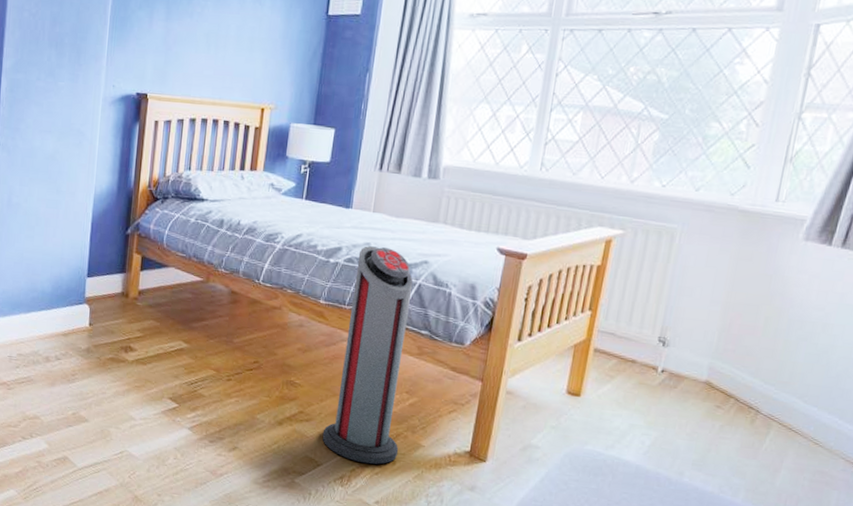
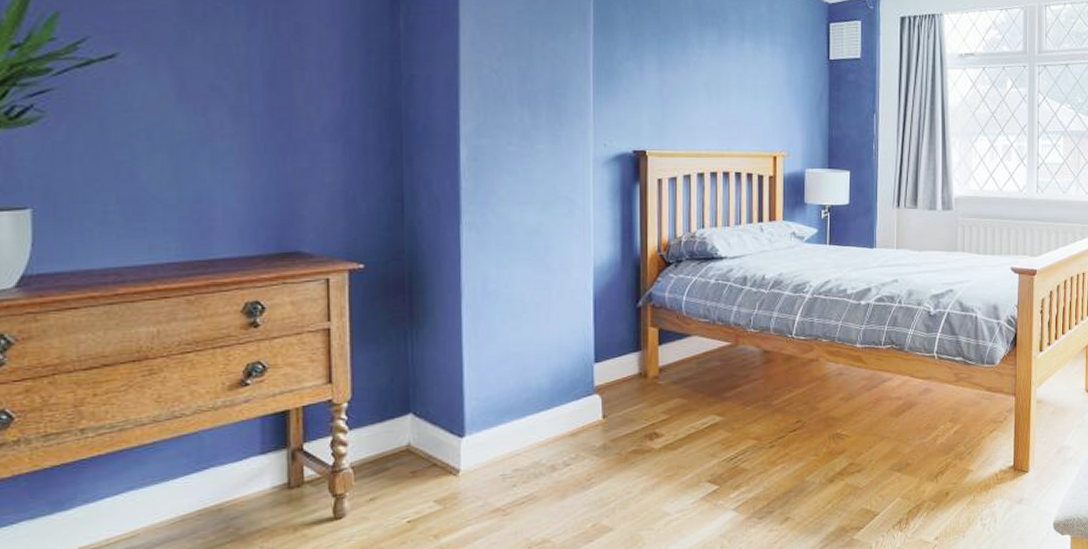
air purifier: present [322,246,413,465] -> none [875,282,950,502]

